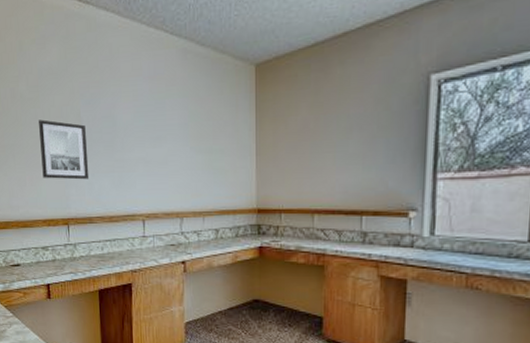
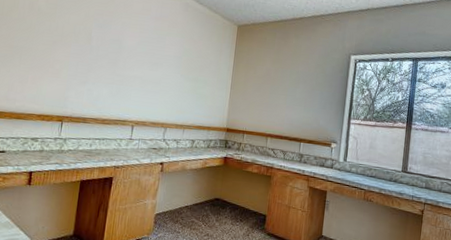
wall art: present [39,119,90,180] -> none [45,31,94,86]

